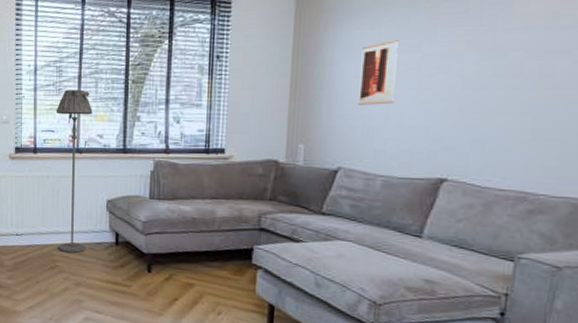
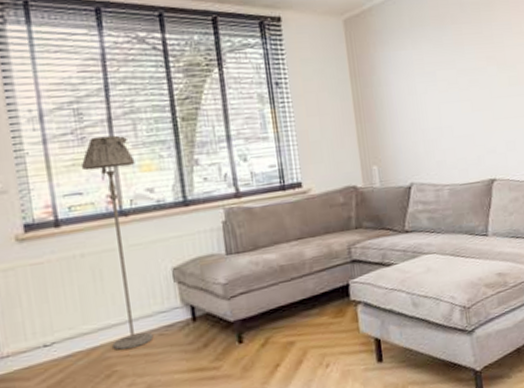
wall art: present [358,40,399,105] -> none [410,58,444,121]

